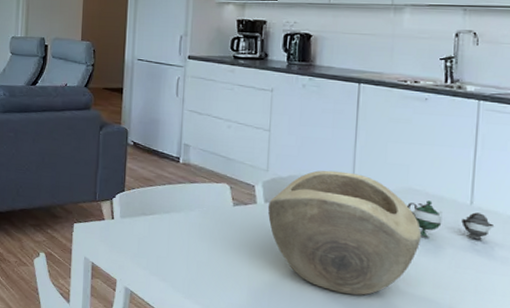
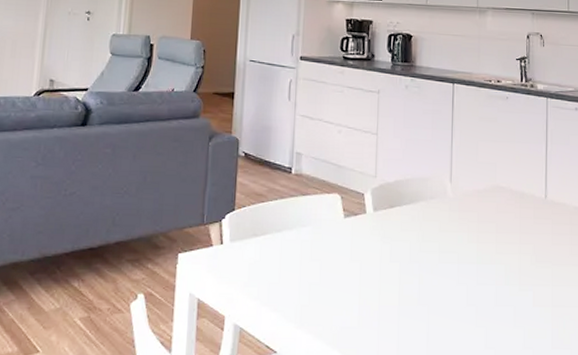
decorative bowl: present [267,170,422,295] -> none [376,172,509,301]
teapot: present [407,200,495,240] -> none [496,197,564,234]

